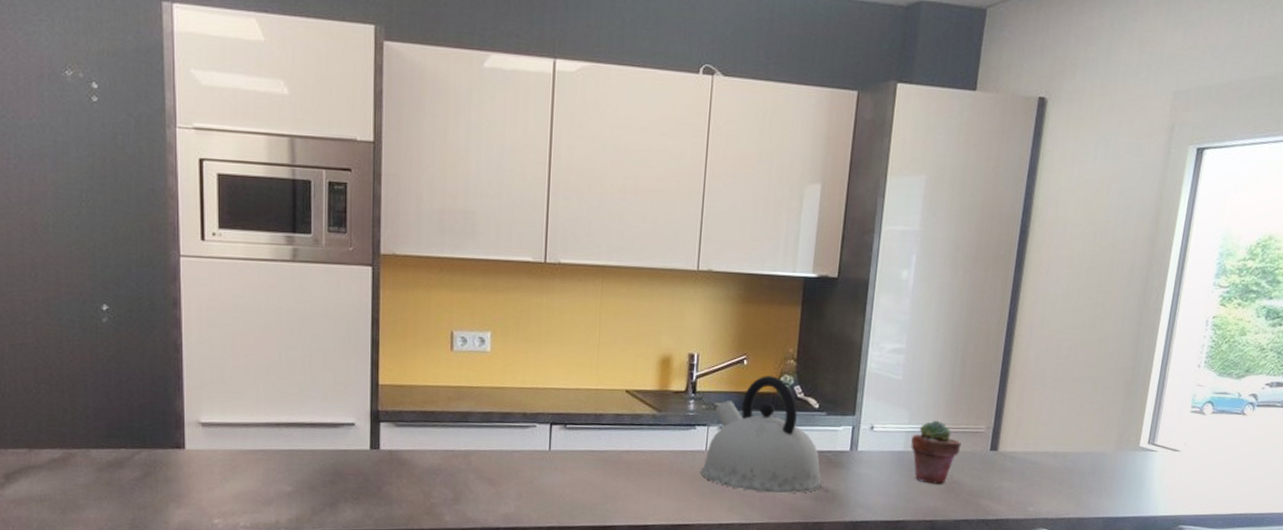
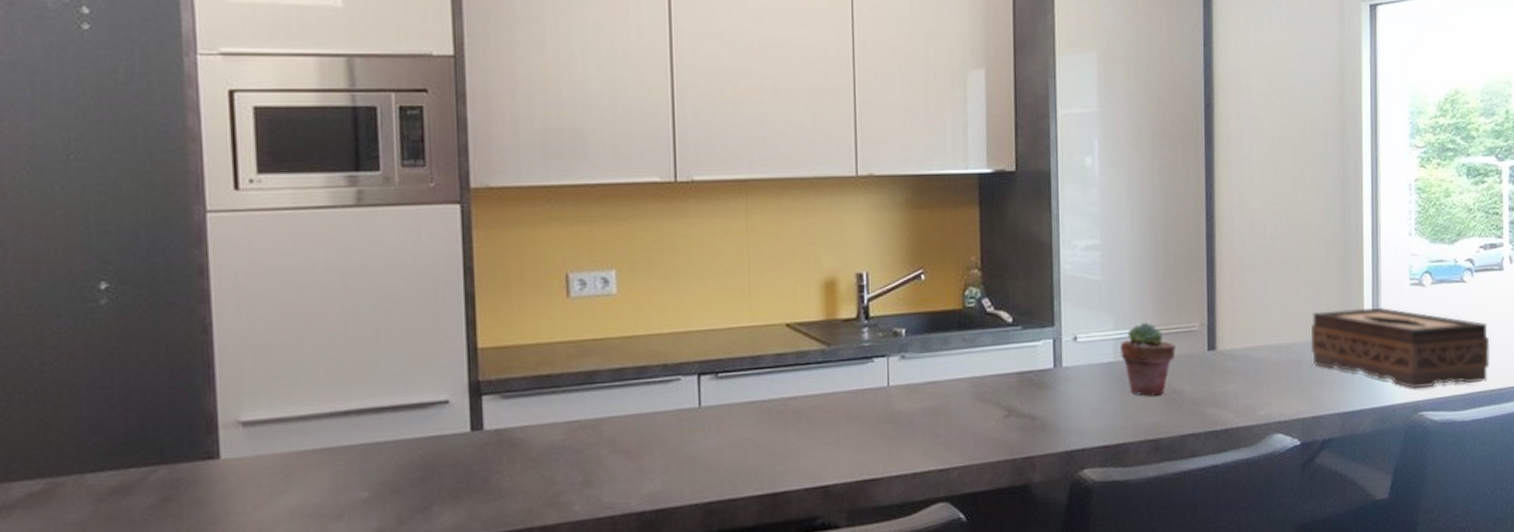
kettle: present [701,376,822,493] -> none [885,290,1027,429]
tissue box: none [1085,427,1260,507] -> present [1310,308,1490,388]

